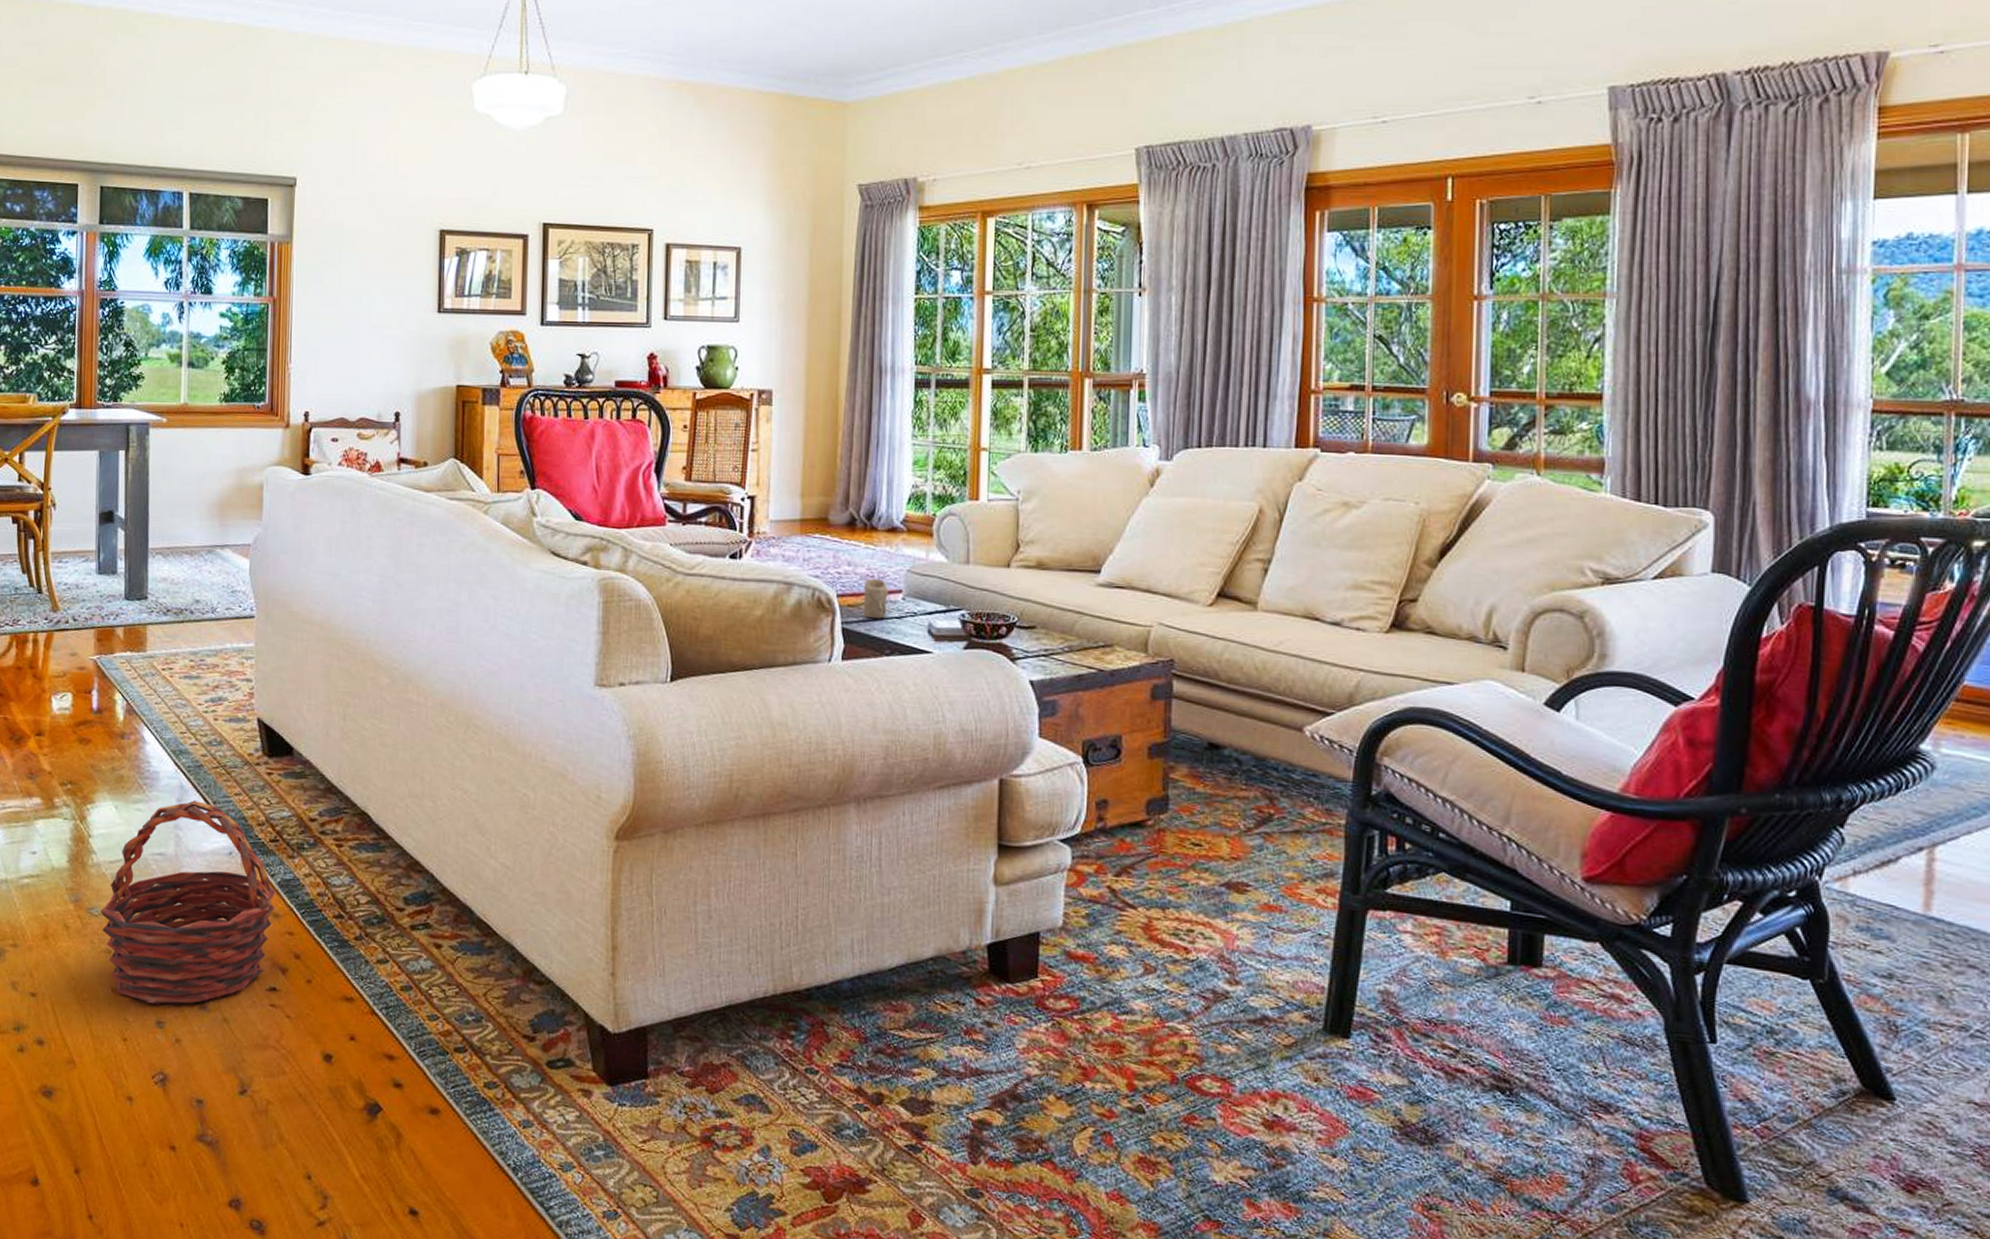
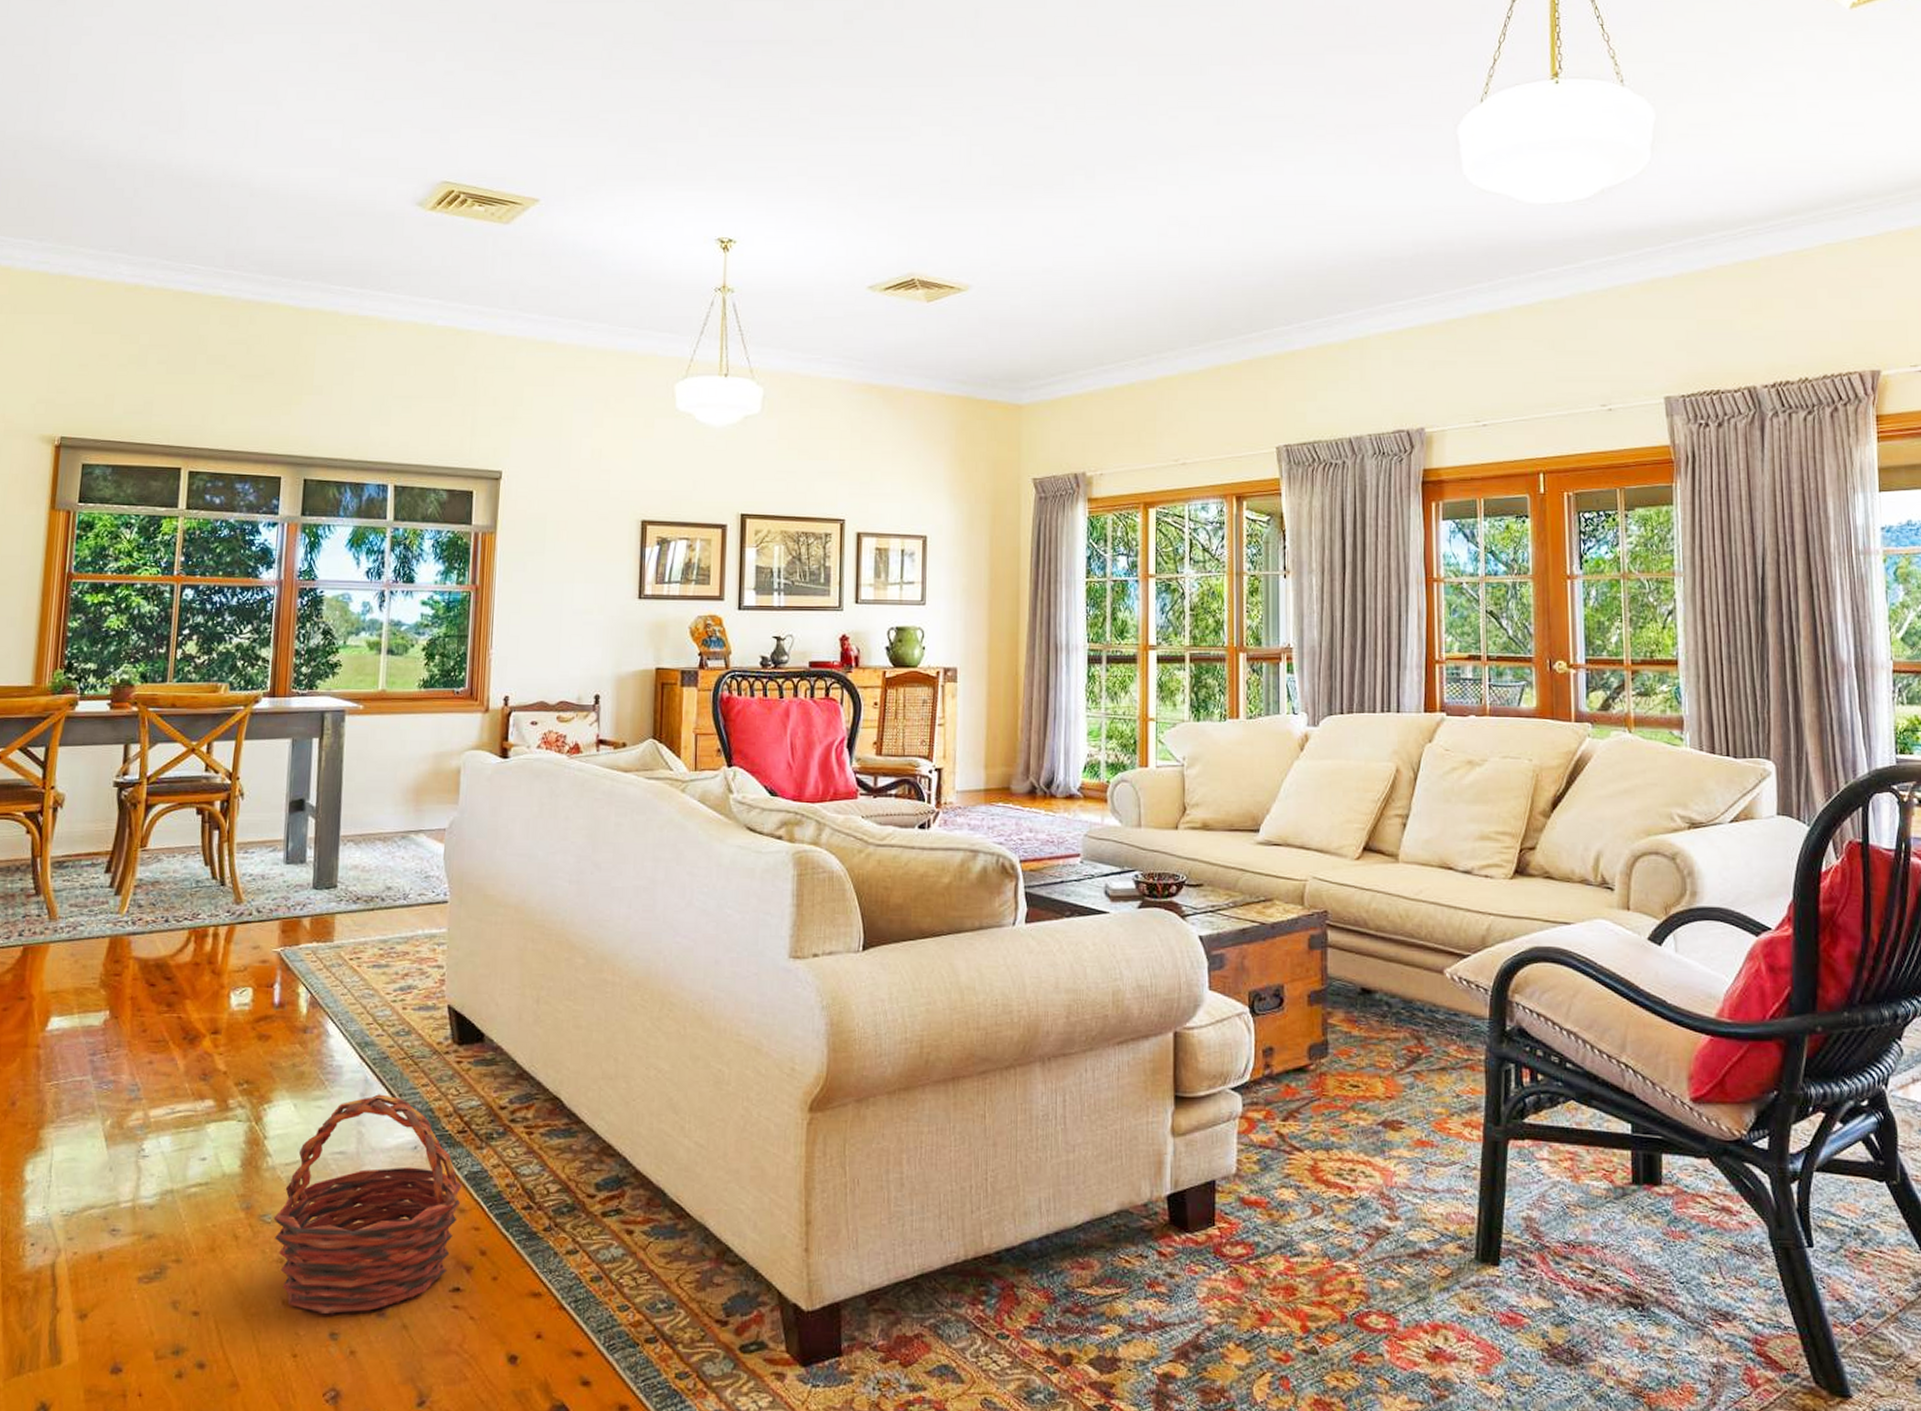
candle: present [864,579,890,619] -> none [1045,844,1069,882]

